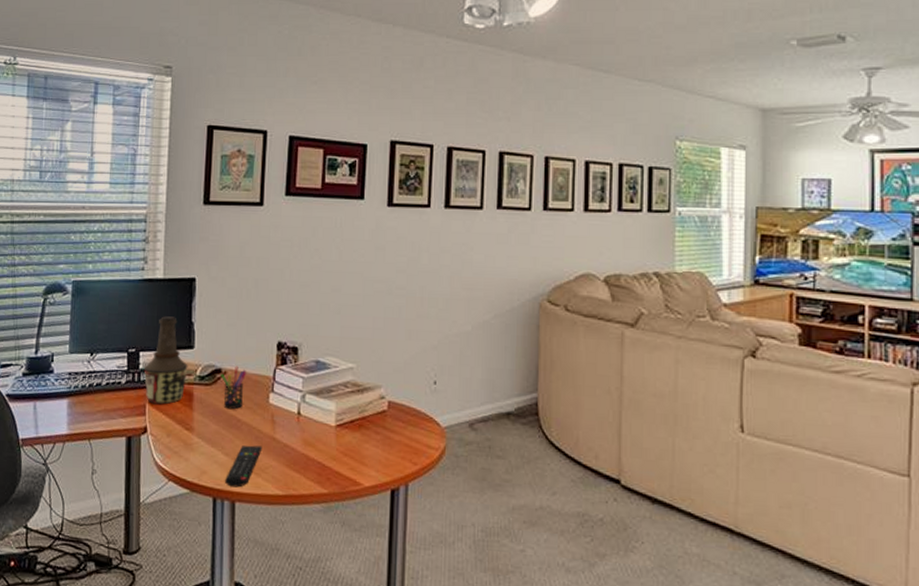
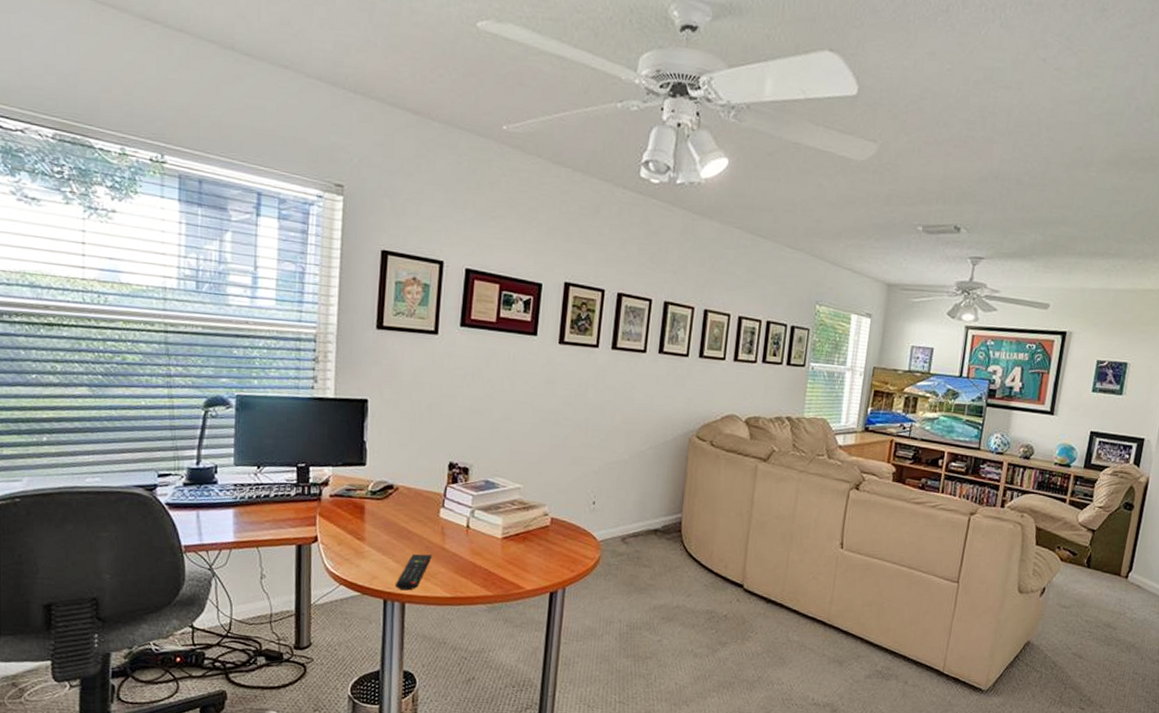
bottle: present [143,316,188,405] -> none [314,434,360,516]
pen holder: present [220,366,247,410] -> none [392,483,419,522]

